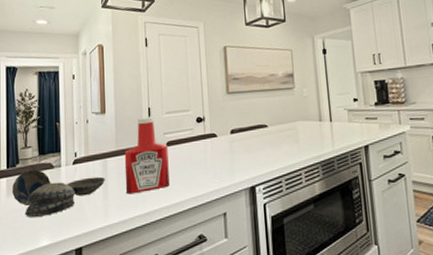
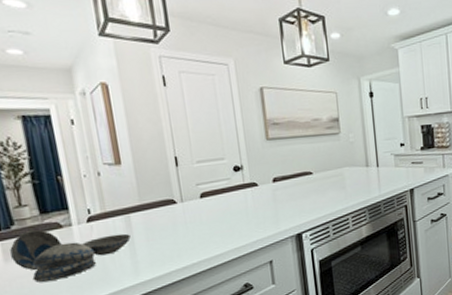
ketchup bottle: present [124,116,170,195] -> none [150,166,208,250]

